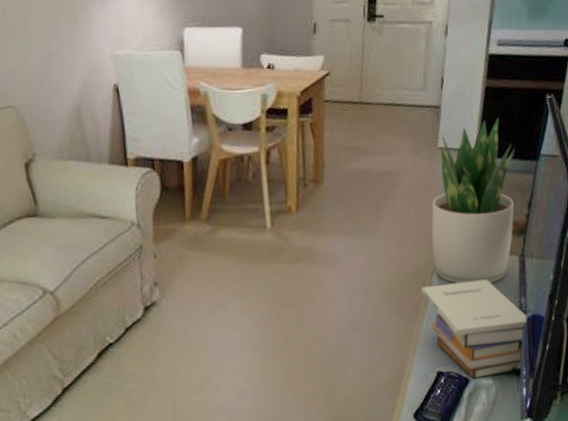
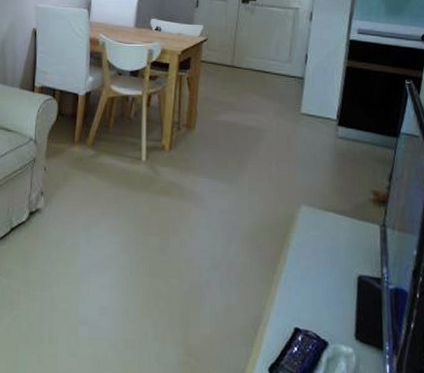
books: present [421,278,529,380] -> none [280,238,391,345]
planter: present [431,118,515,284] -> none [293,95,375,247]

